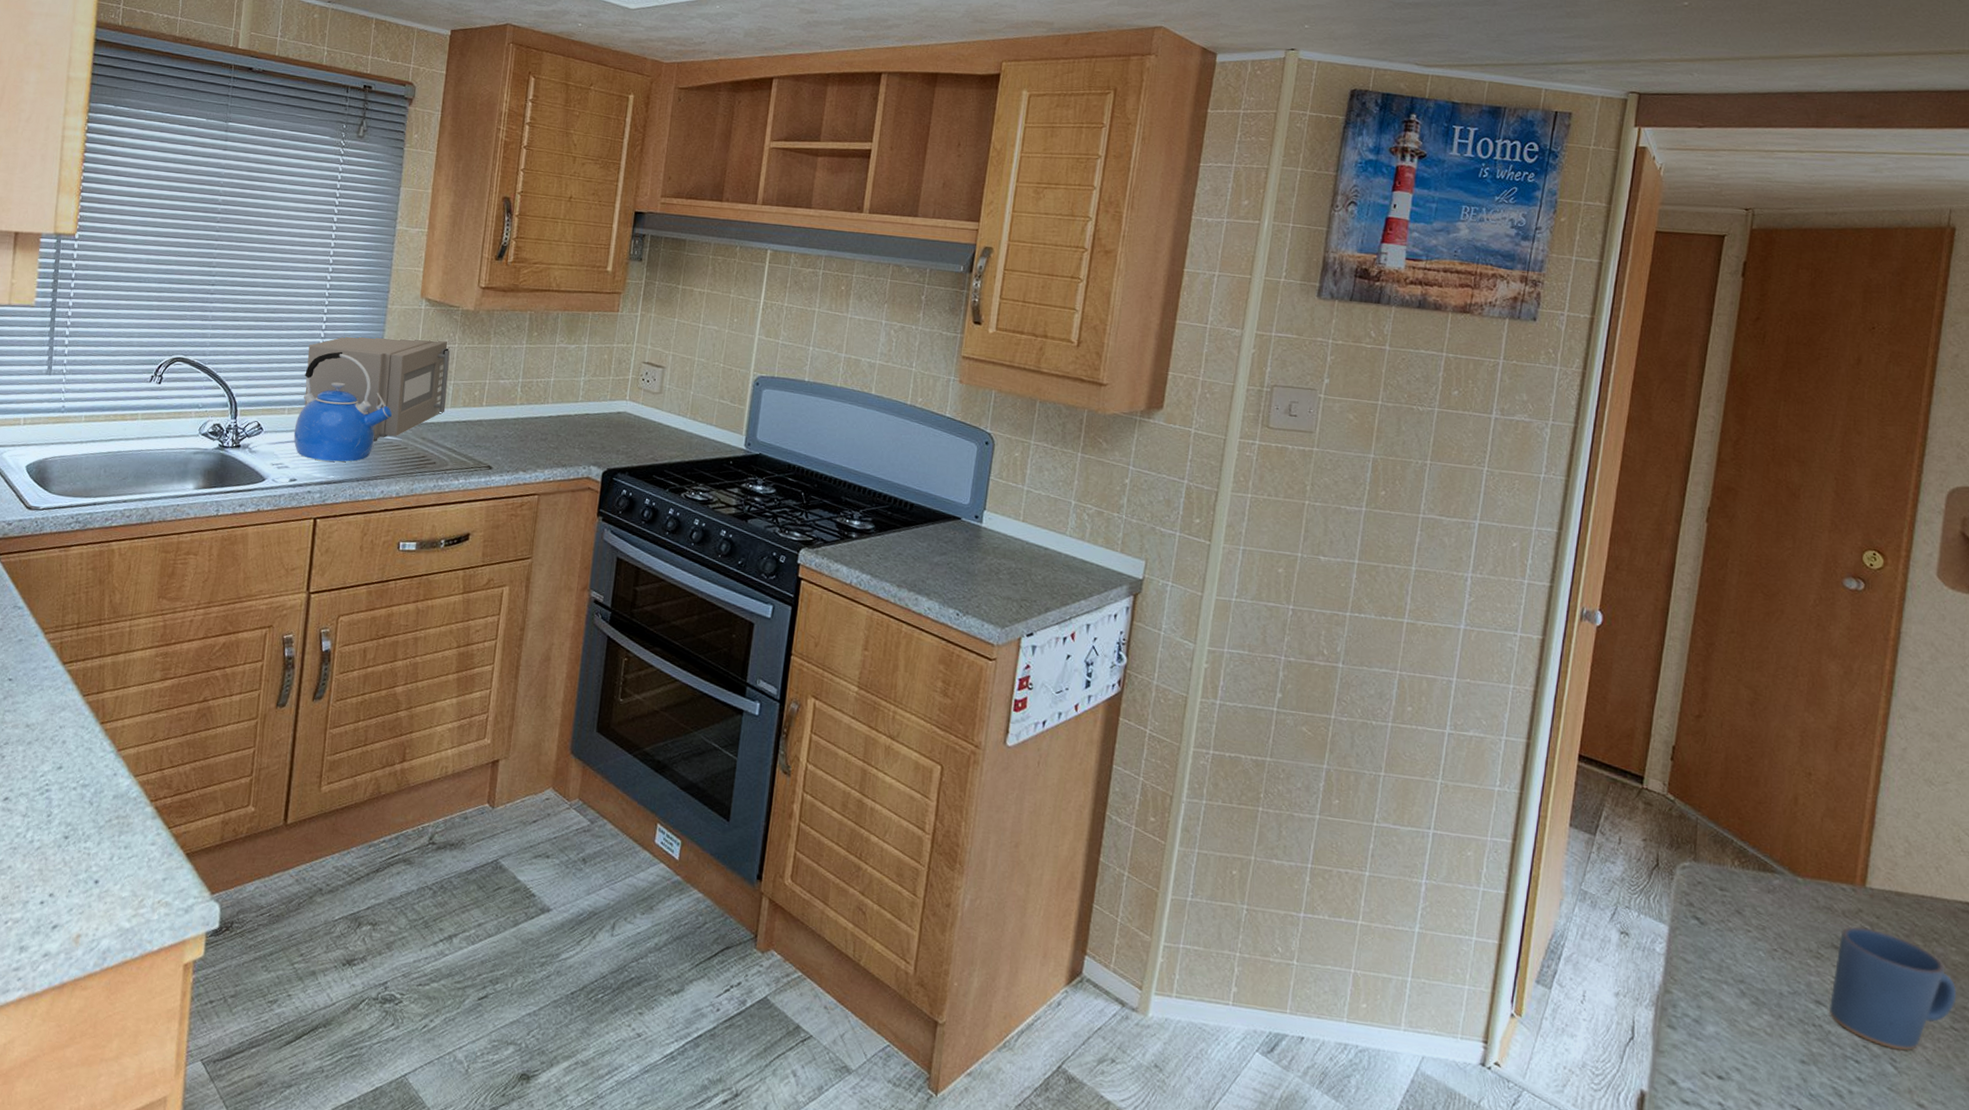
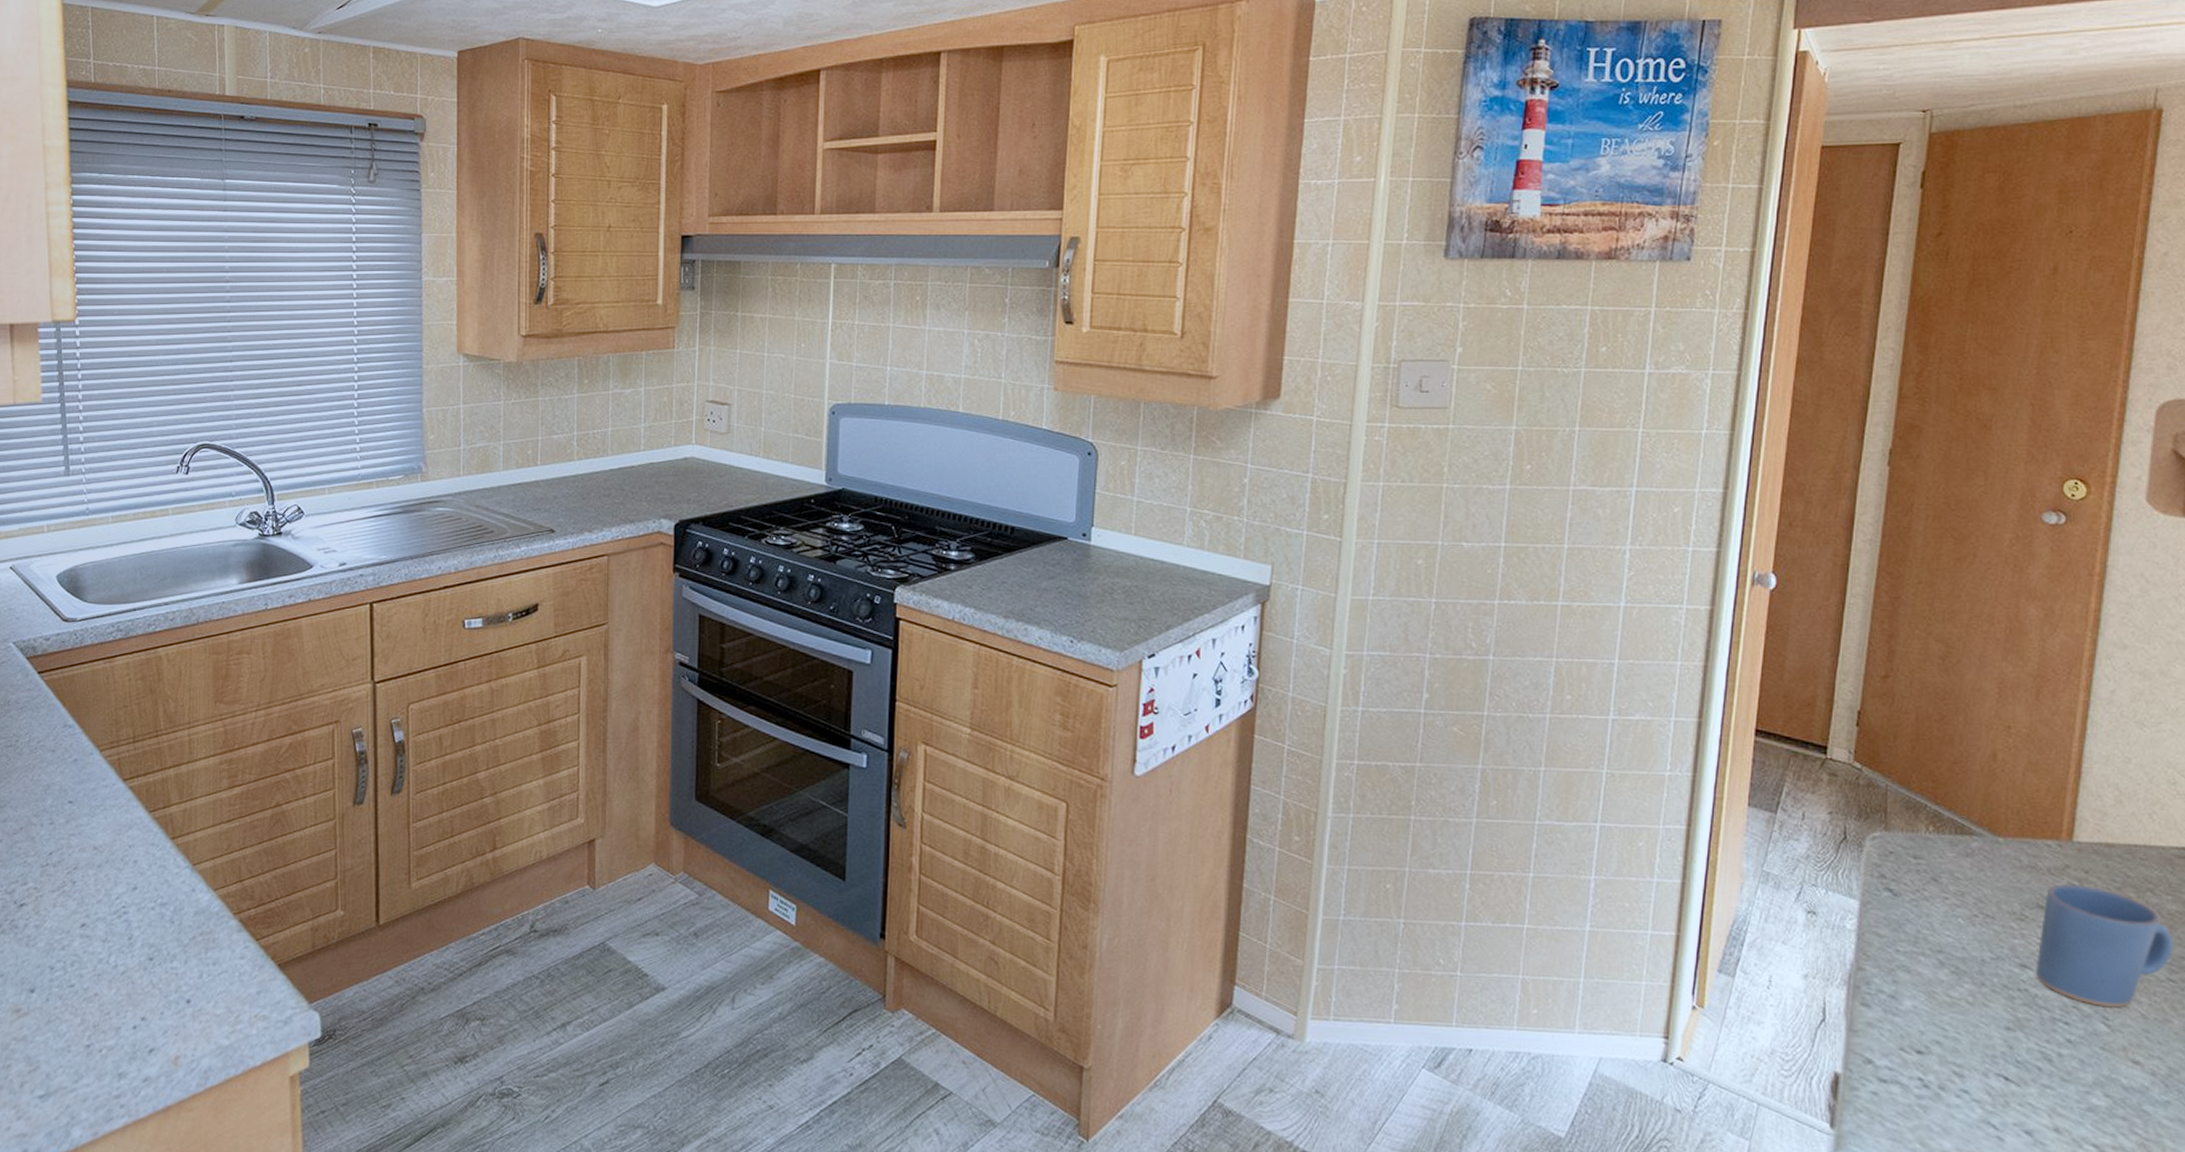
kettle: present [293,351,393,462] -> none [337,420,442,540]
microwave: present [304,335,450,442] -> none [342,397,498,515]

